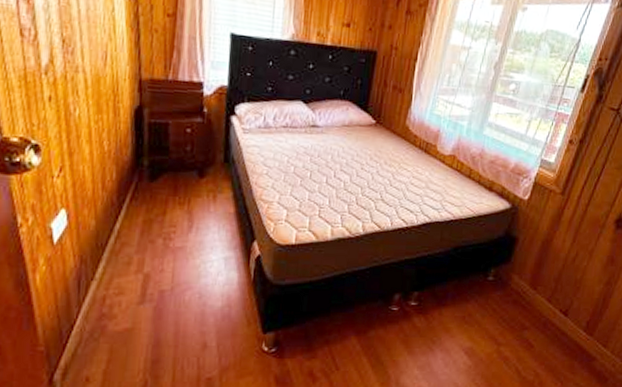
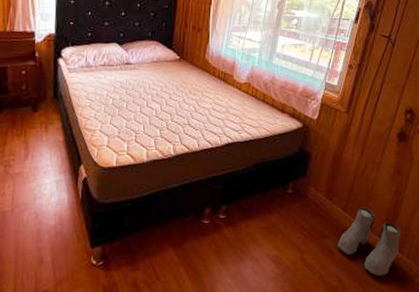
boots: none [538,298,608,371] -> present [338,207,401,276]

